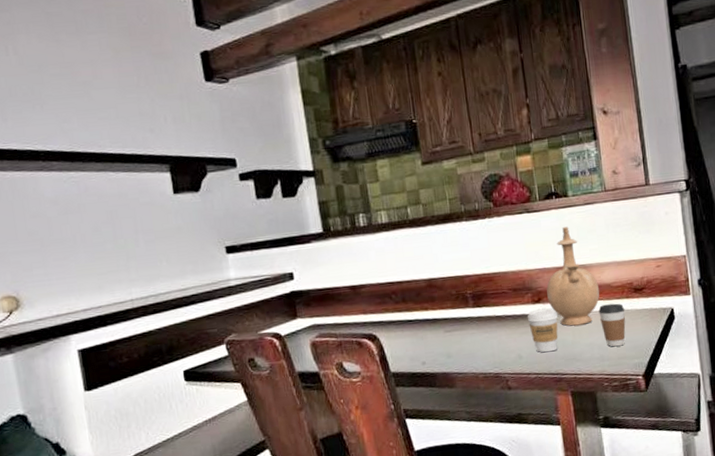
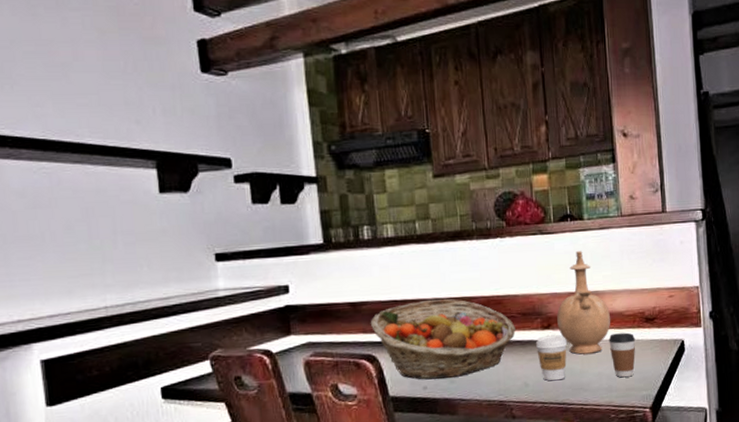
fruit basket: none [369,278,508,356] -> present [370,298,517,380]

